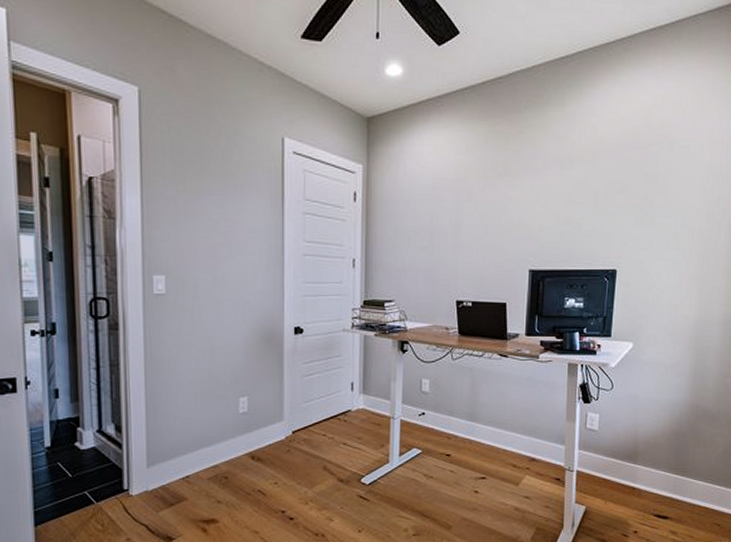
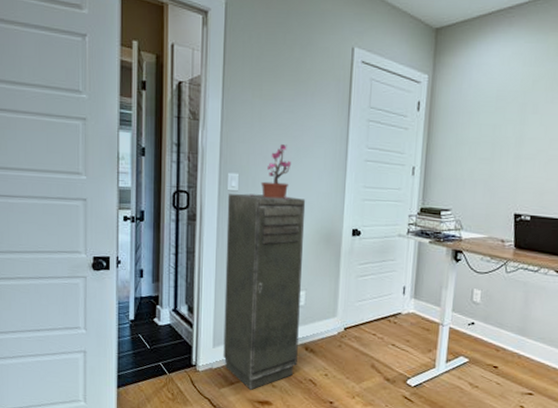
storage cabinet: none [154,297,243,509] -> present [223,193,306,390]
potted plant: none [179,242,224,300] -> present [250,144,292,199]

